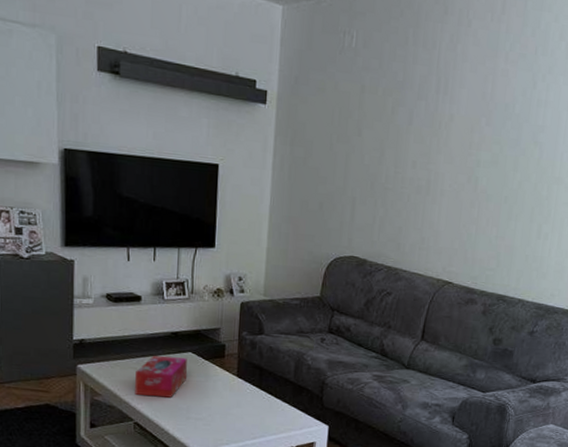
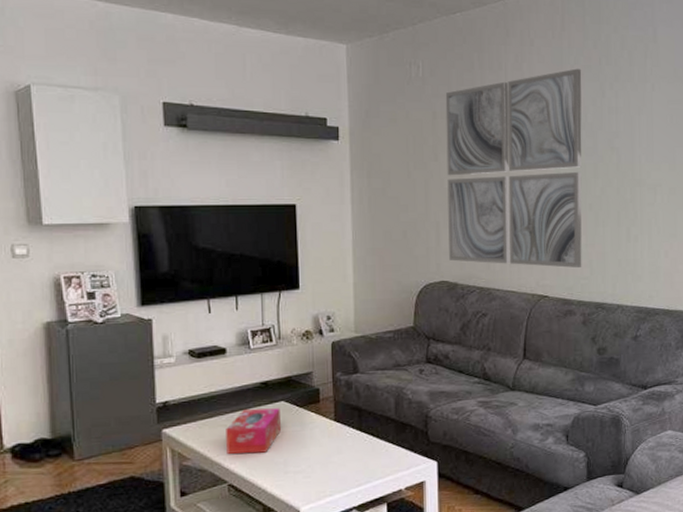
wall art: none [361,55,516,259] -> present [445,68,582,269]

